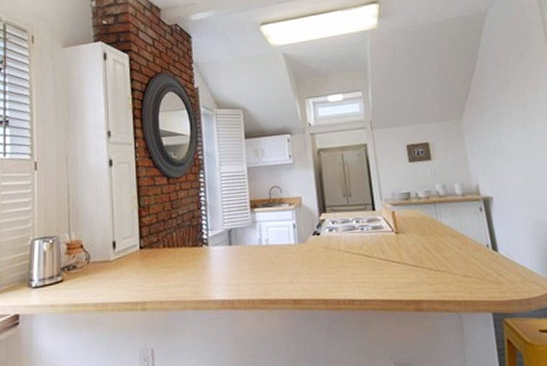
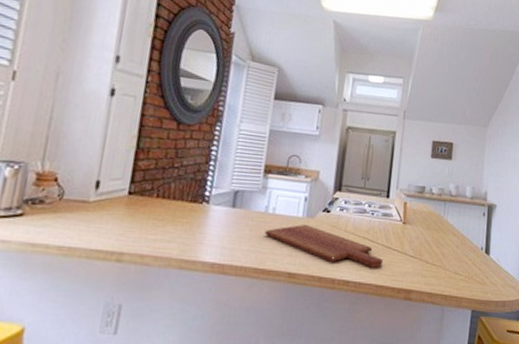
cutting board: none [263,249,385,284] -> present [265,224,384,268]

